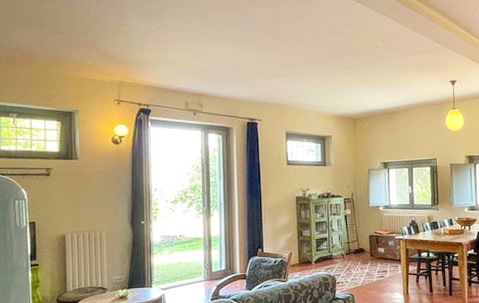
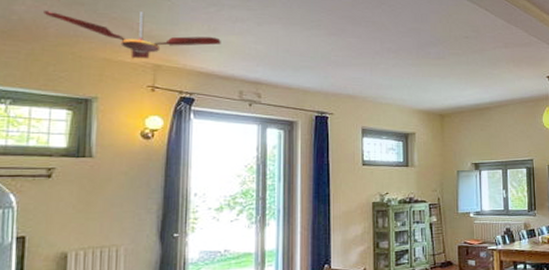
ceiling fan: none [34,36,169,77] -> present [43,11,221,59]

